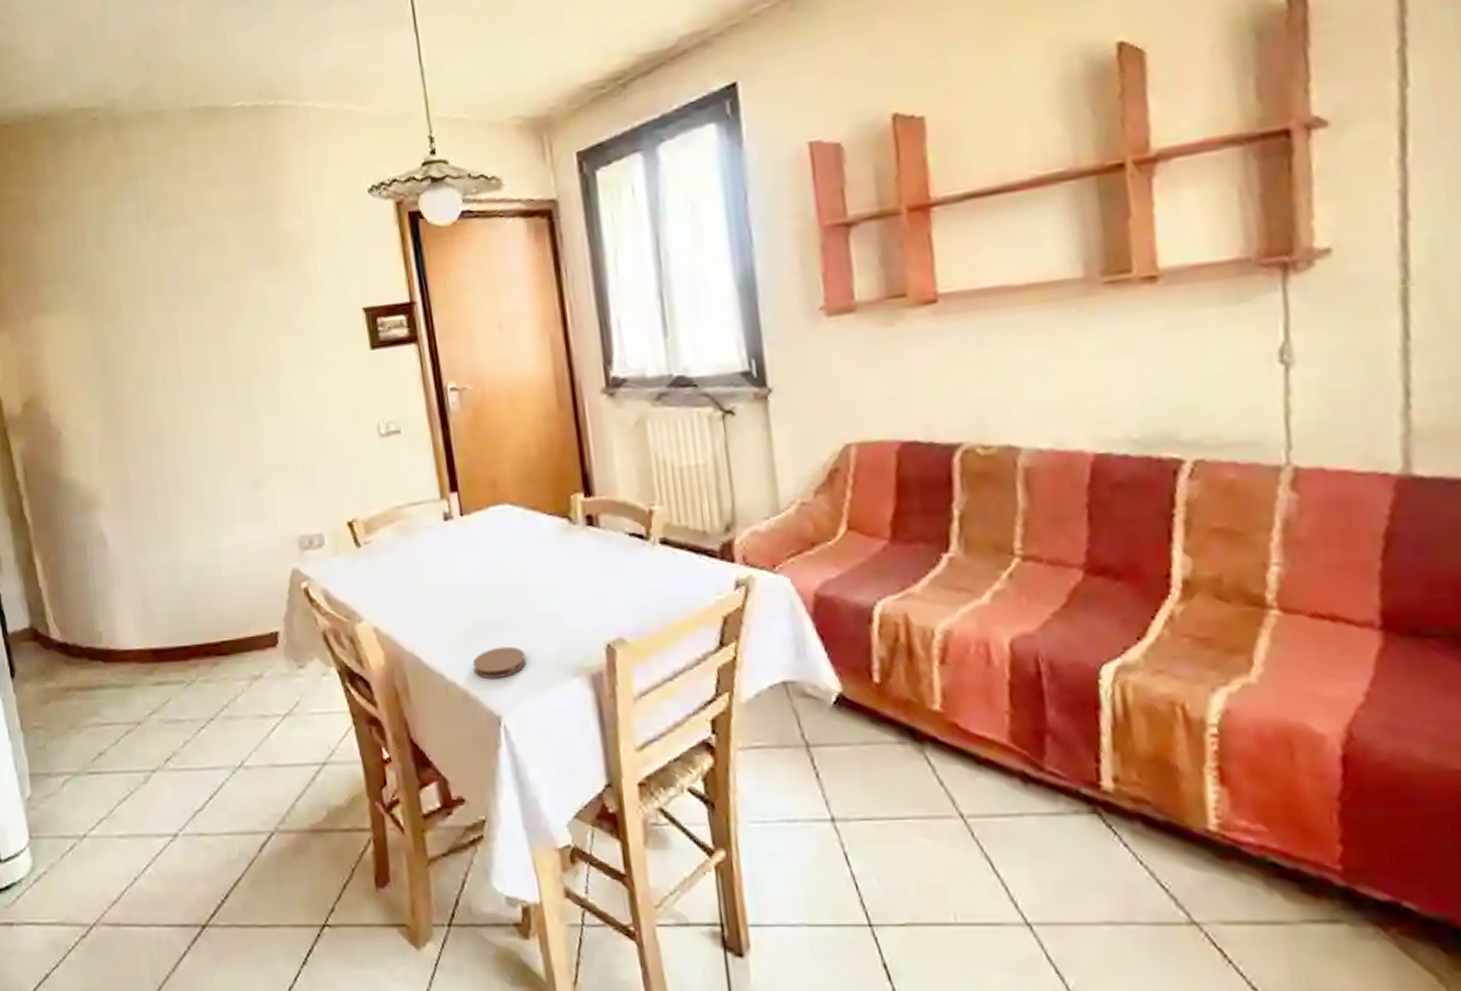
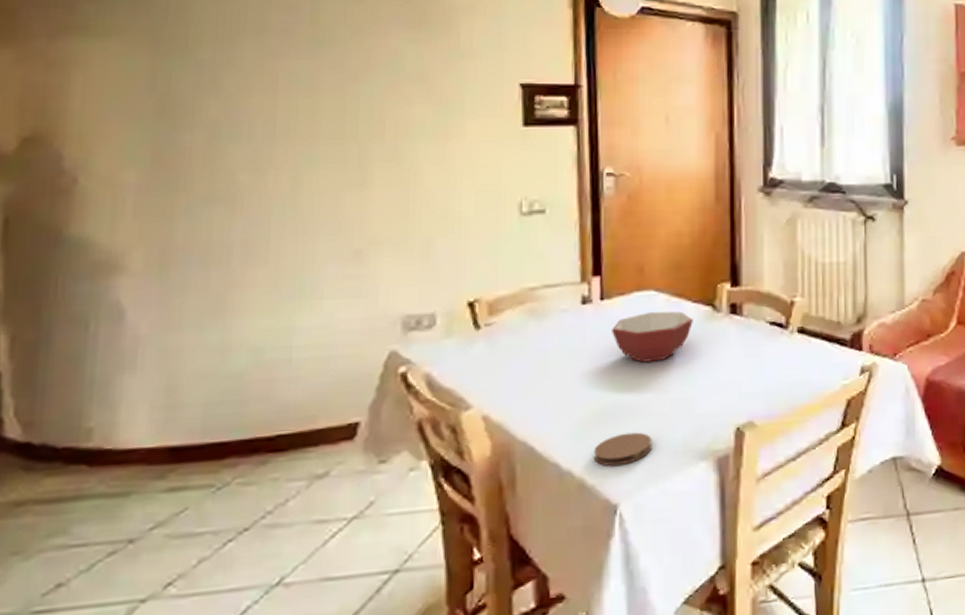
bowl: none [474,524,551,577] -> present [612,311,693,363]

